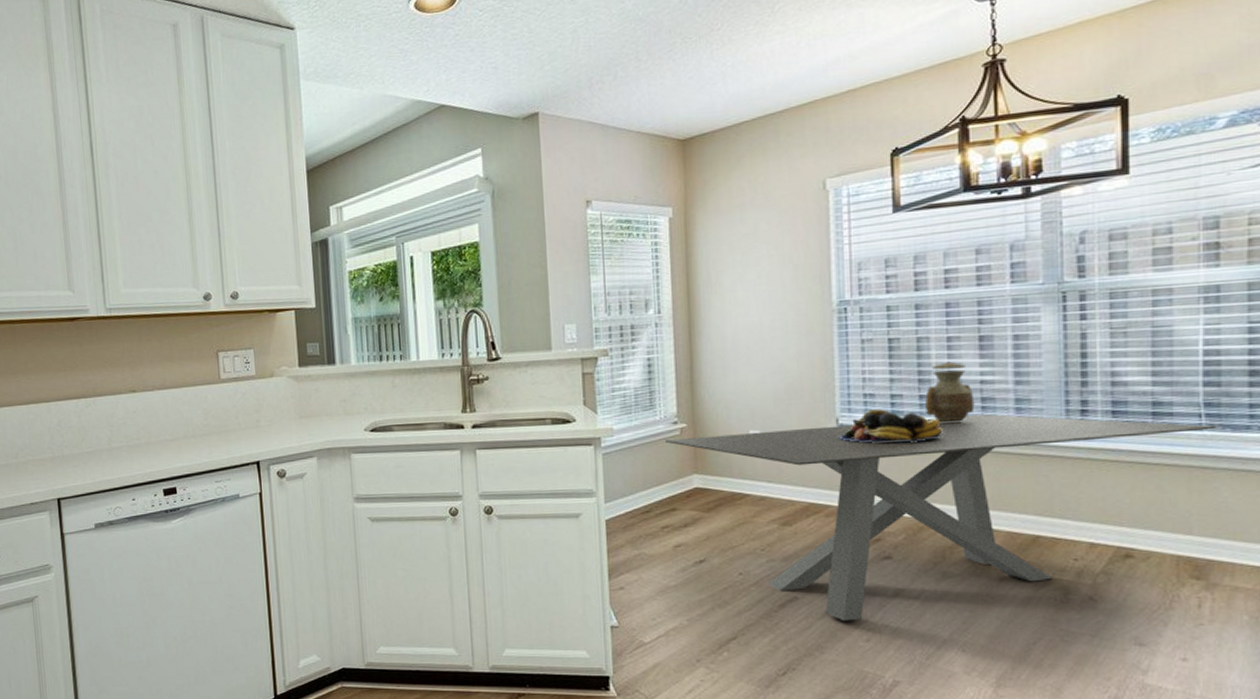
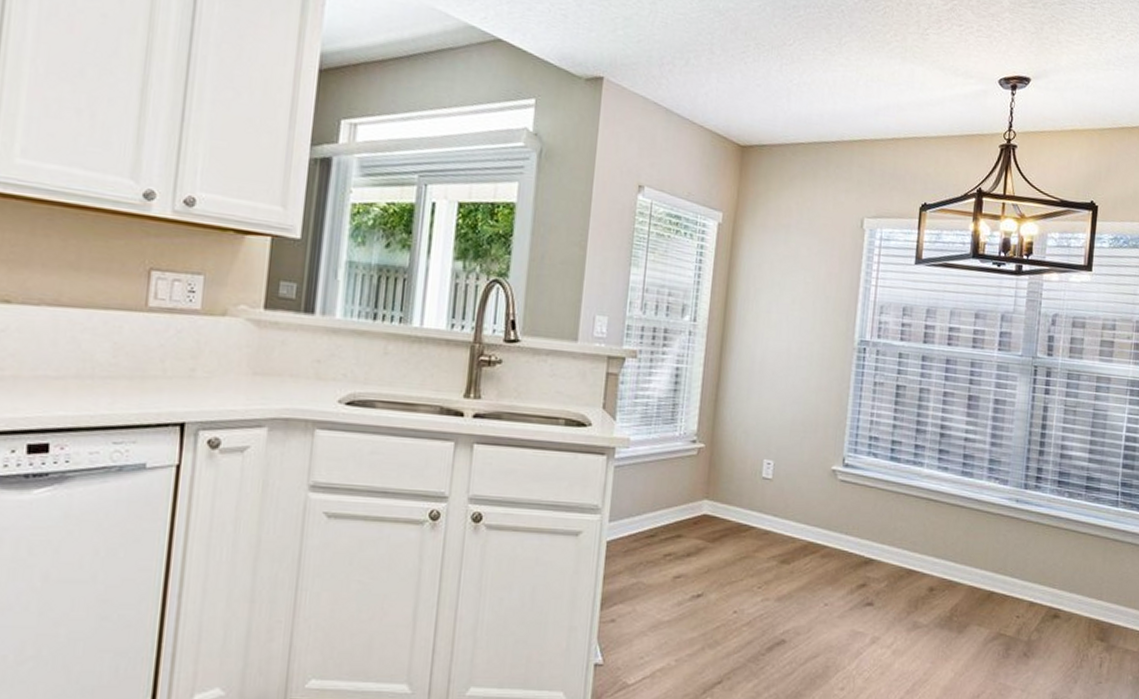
dining table: present [664,413,1216,621] -> none [680,458,1127,668]
fruit bowl: present [839,409,943,443] -> none [843,453,930,491]
vase: present [925,361,975,424] -> none [918,415,959,477]

